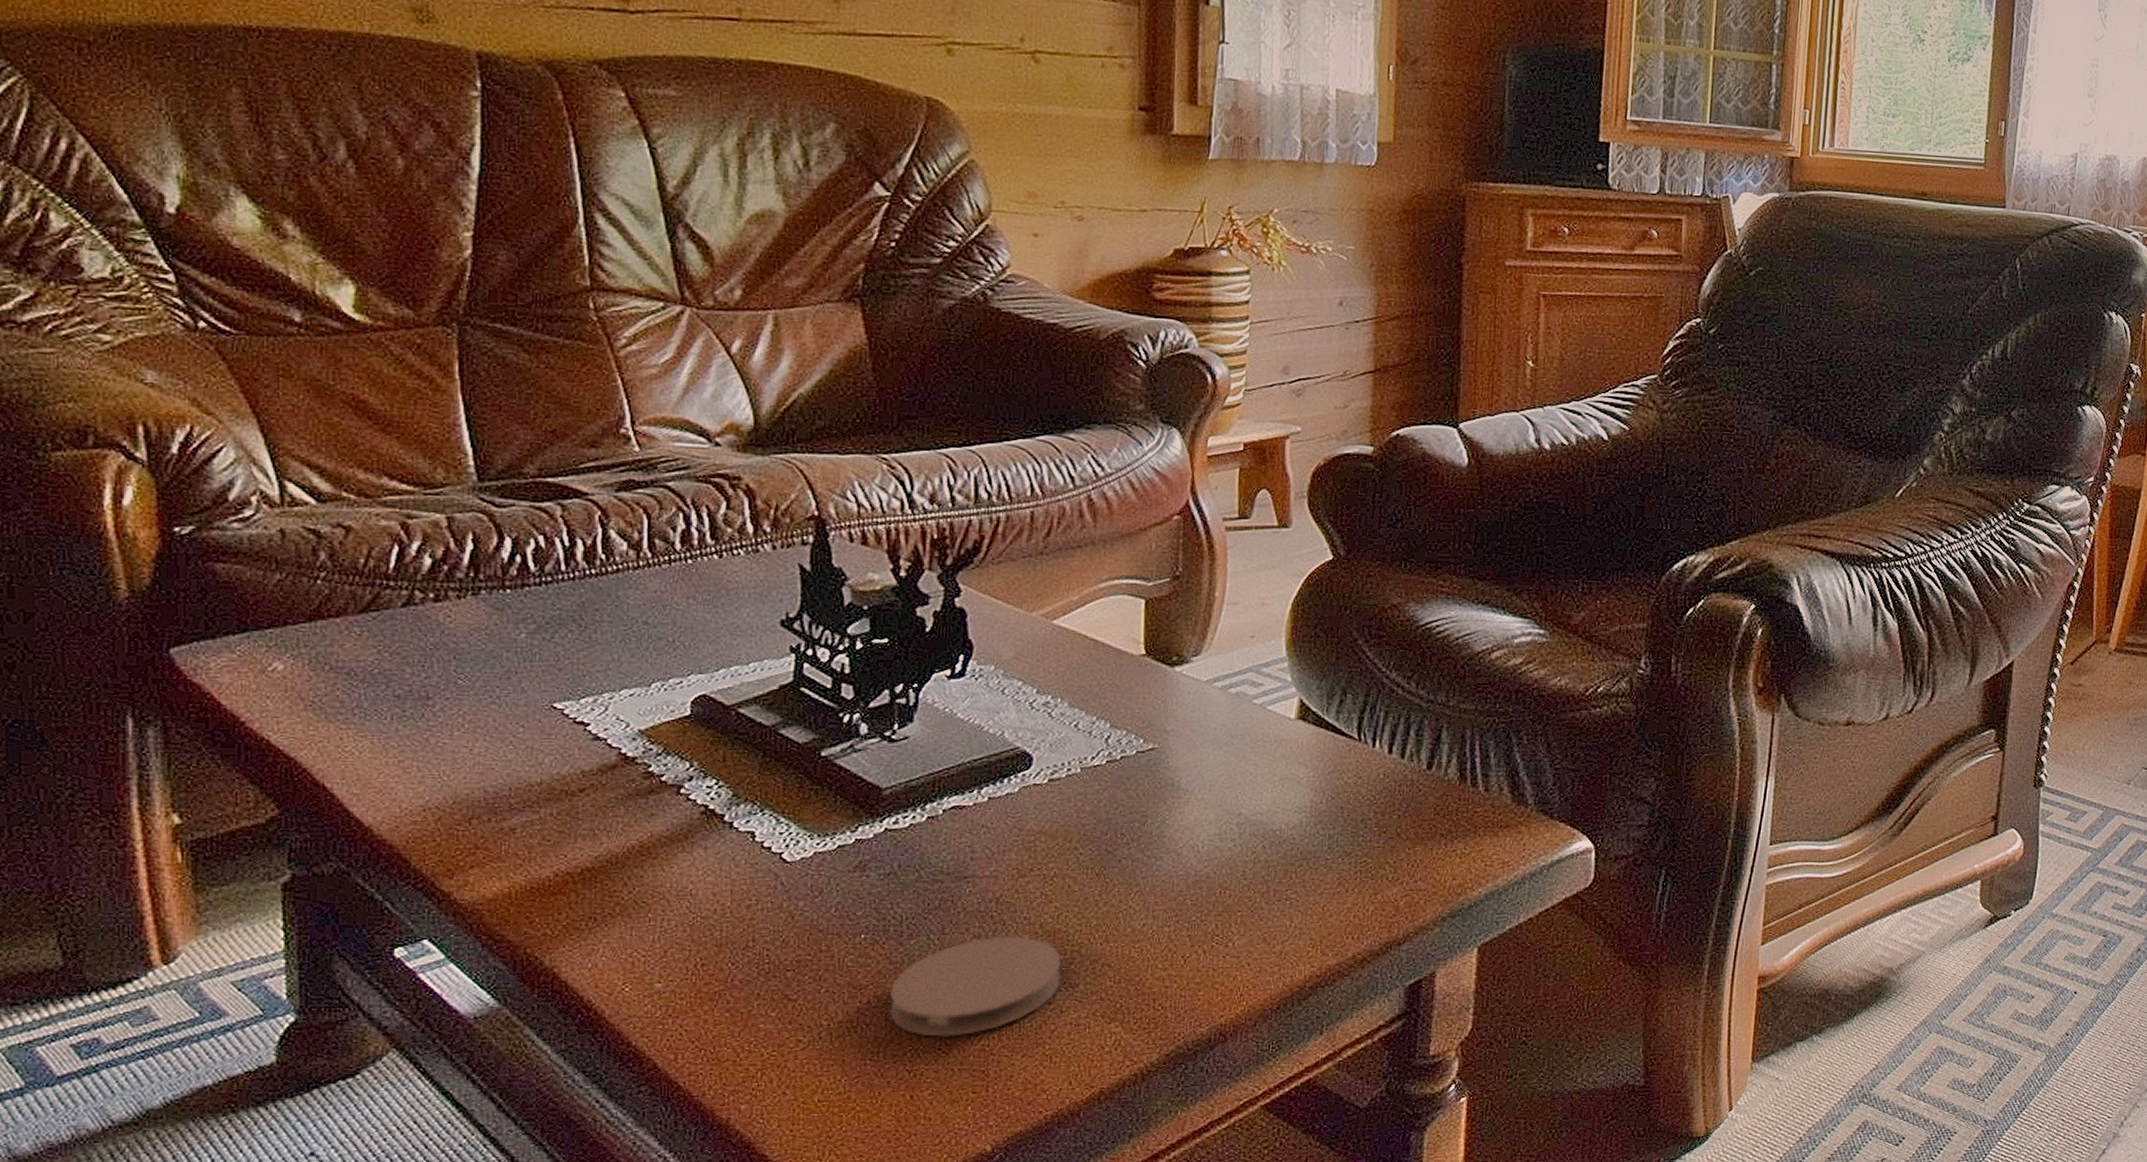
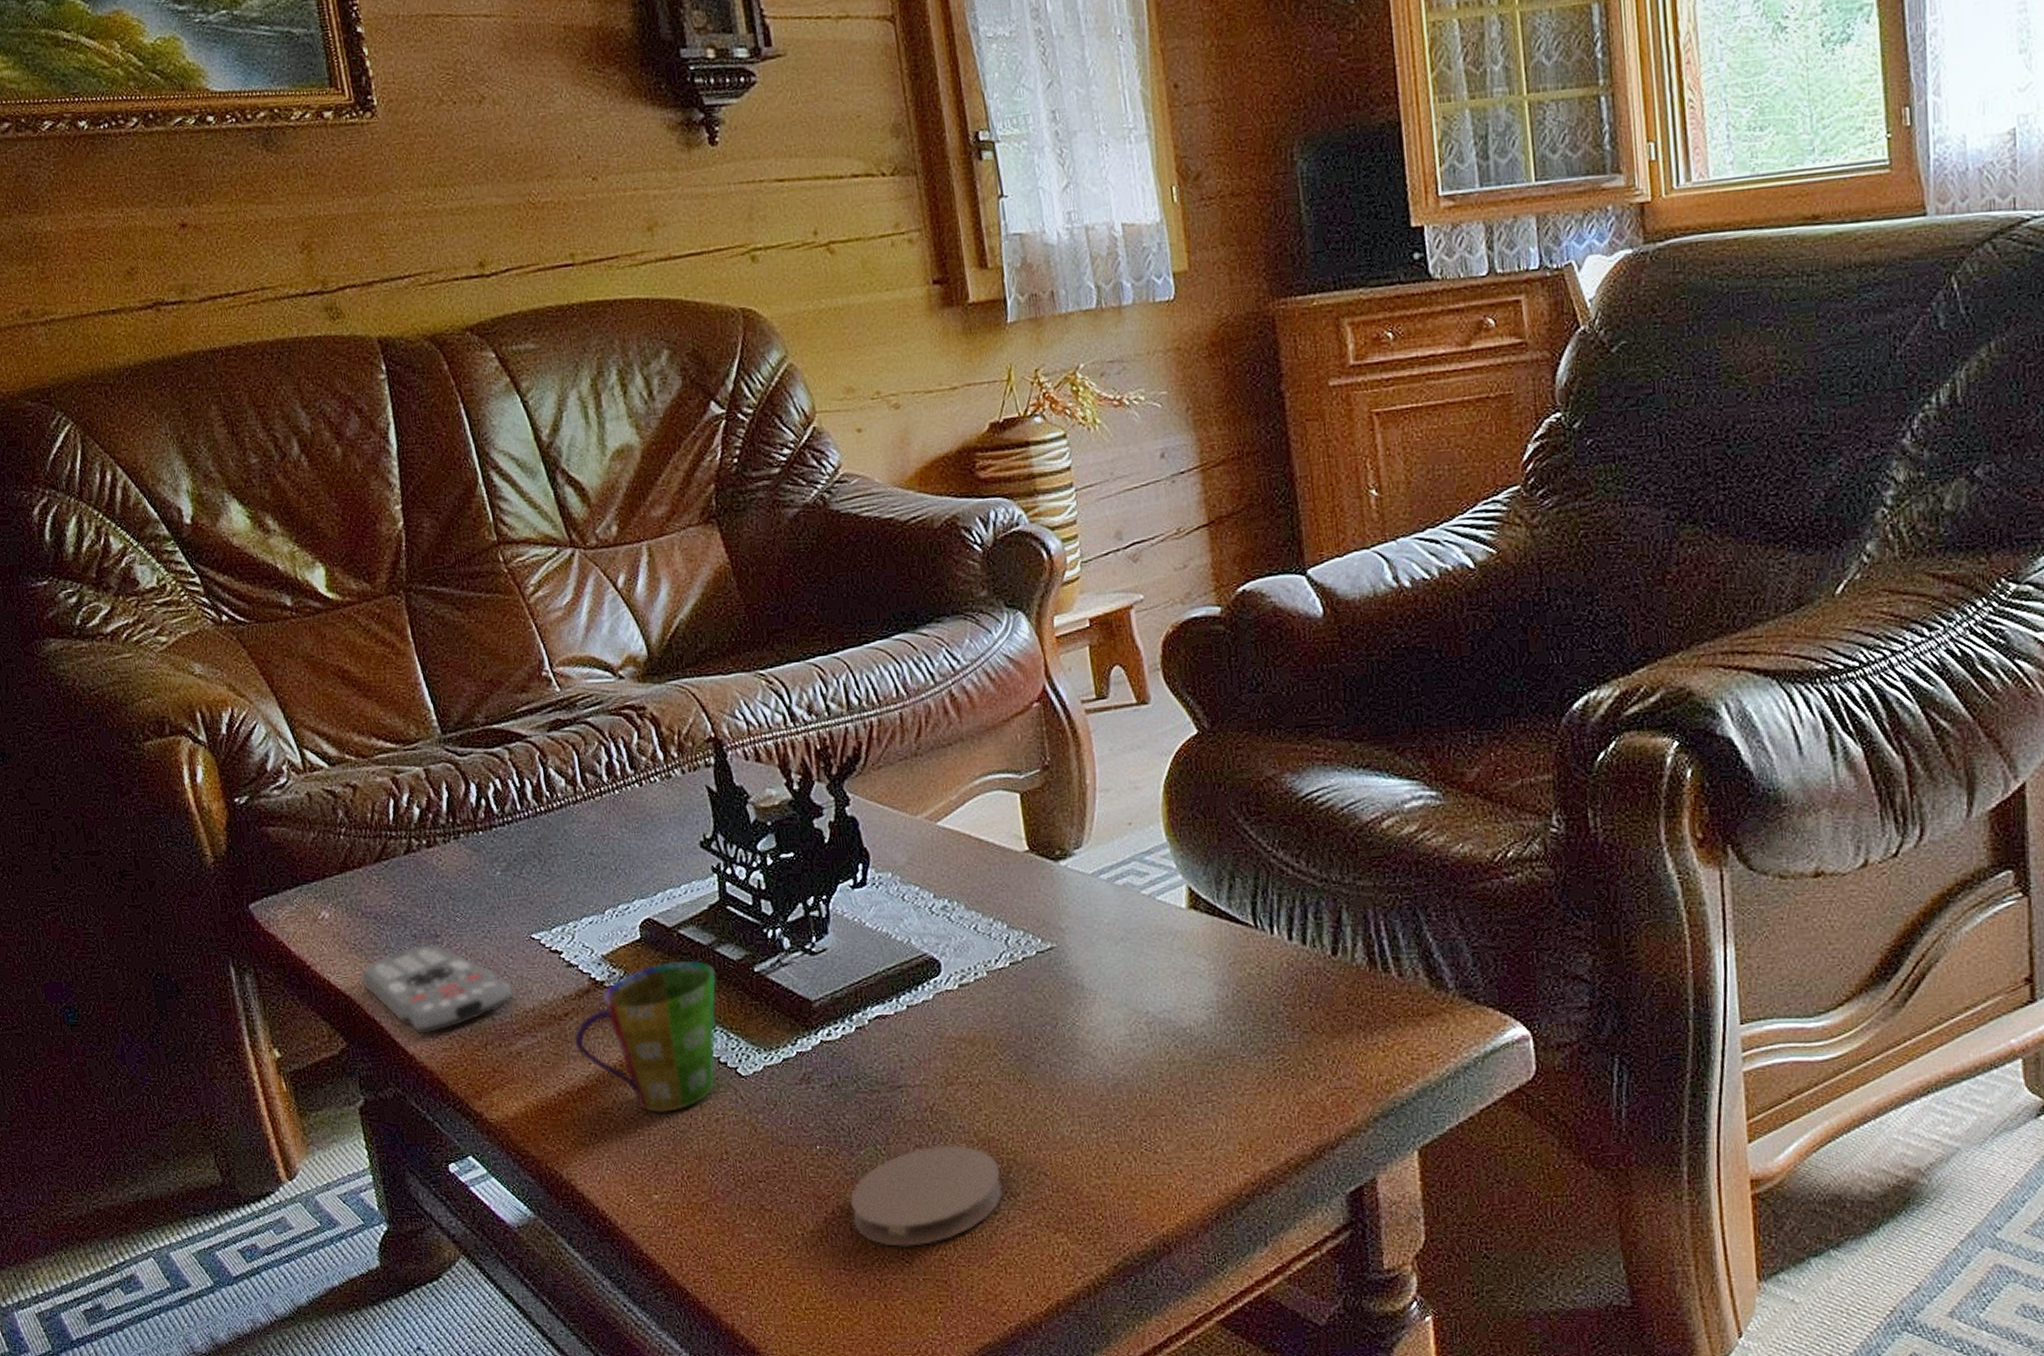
remote control: none [315,707,517,805] -> present [361,944,513,1035]
cup: none [587,740,774,898] -> present [573,960,716,1114]

